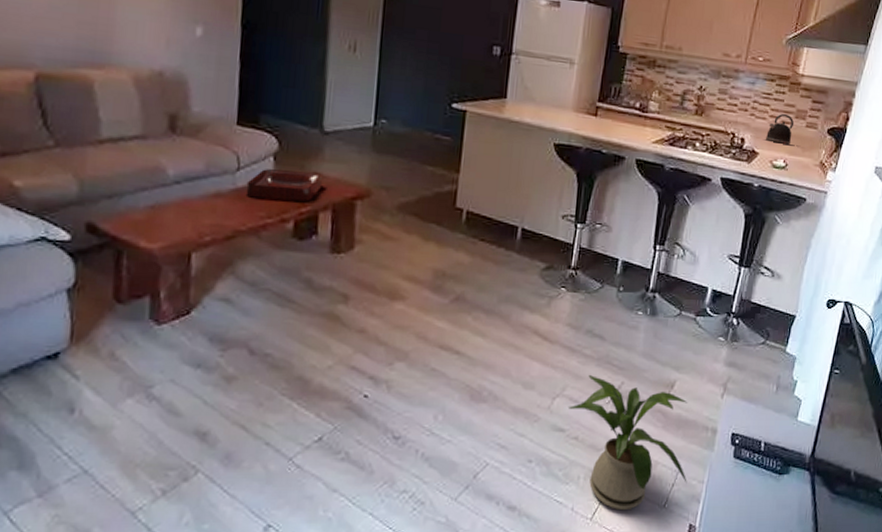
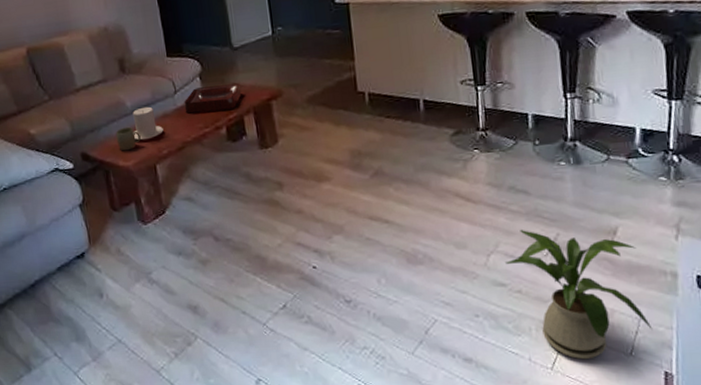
mug: none [142,199,178,230] -> present [115,126,141,151]
candle: none [169,179,212,221] -> present [132,106,164,140]

